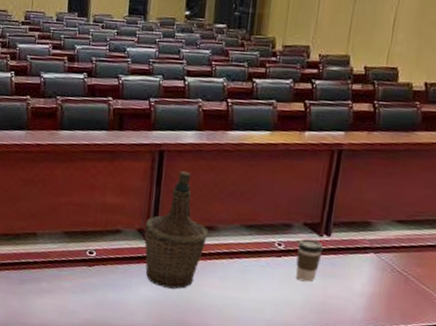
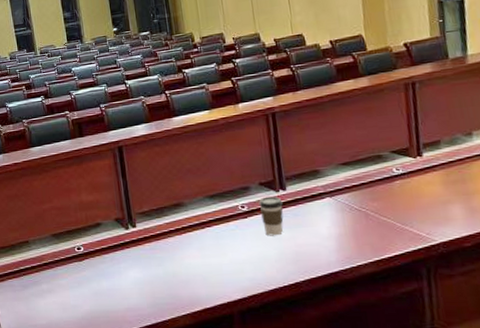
bottle: present [144,171,208,289] -> none [120,160,177,267]

